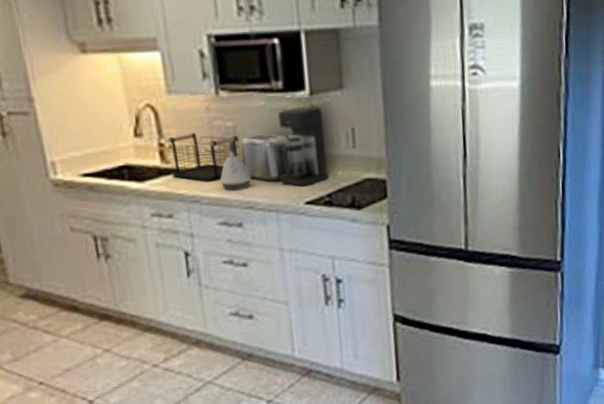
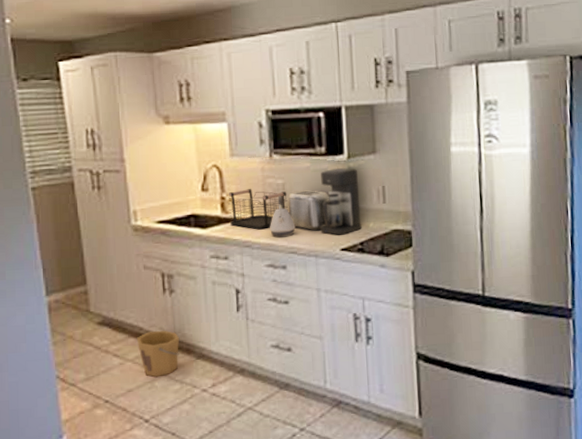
bucket: none [69,301,123,354] -> present [136,330,180,378]

